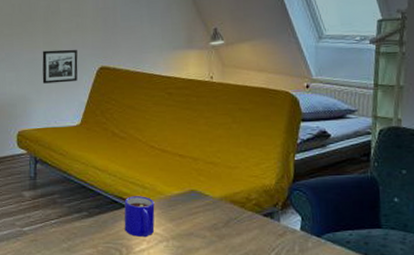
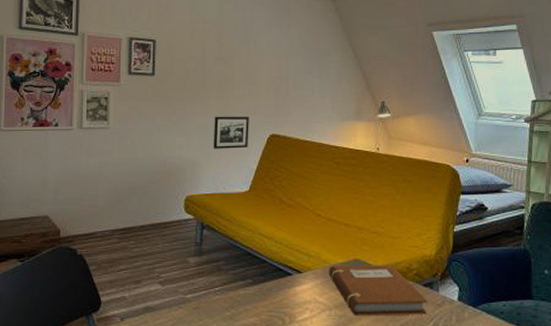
mug: present [124,196,155,238] -> none [288,264,319,306]
notebook: none [165,195,269,247] -> present [329,265,428,316]

